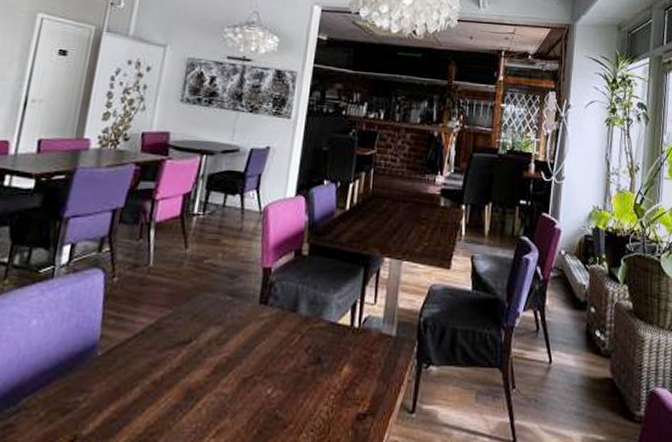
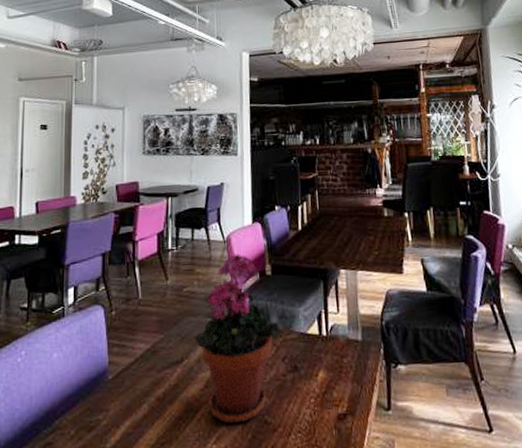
potted plant: none [208,226,309,416] -> present [194,253,281,424]

